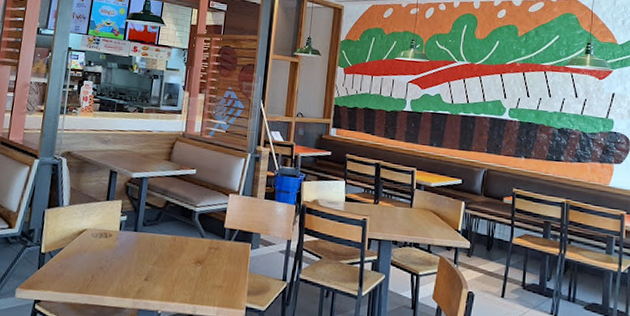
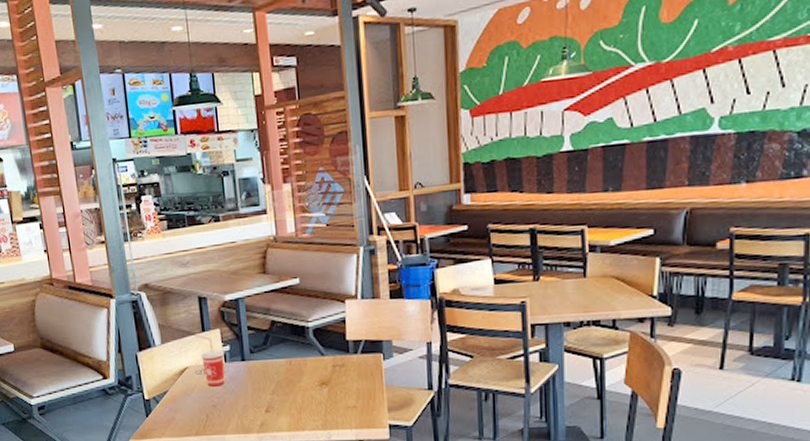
beverage cup: none [99,202,121,251] -> present [194,335,225,387]

